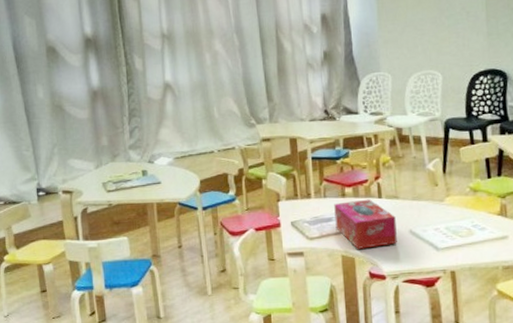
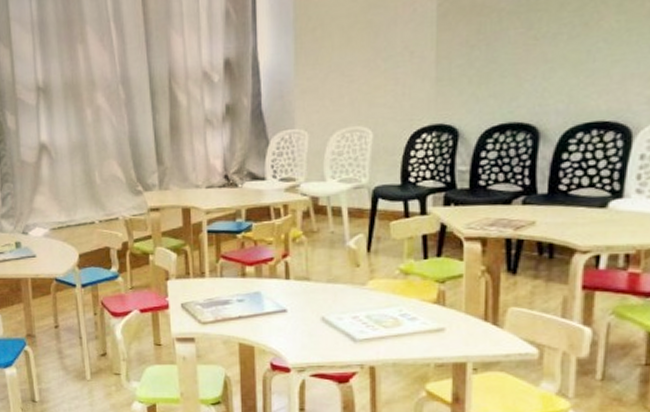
tissue box: present [334,199,397,249] -> none [232,280,306,337]

